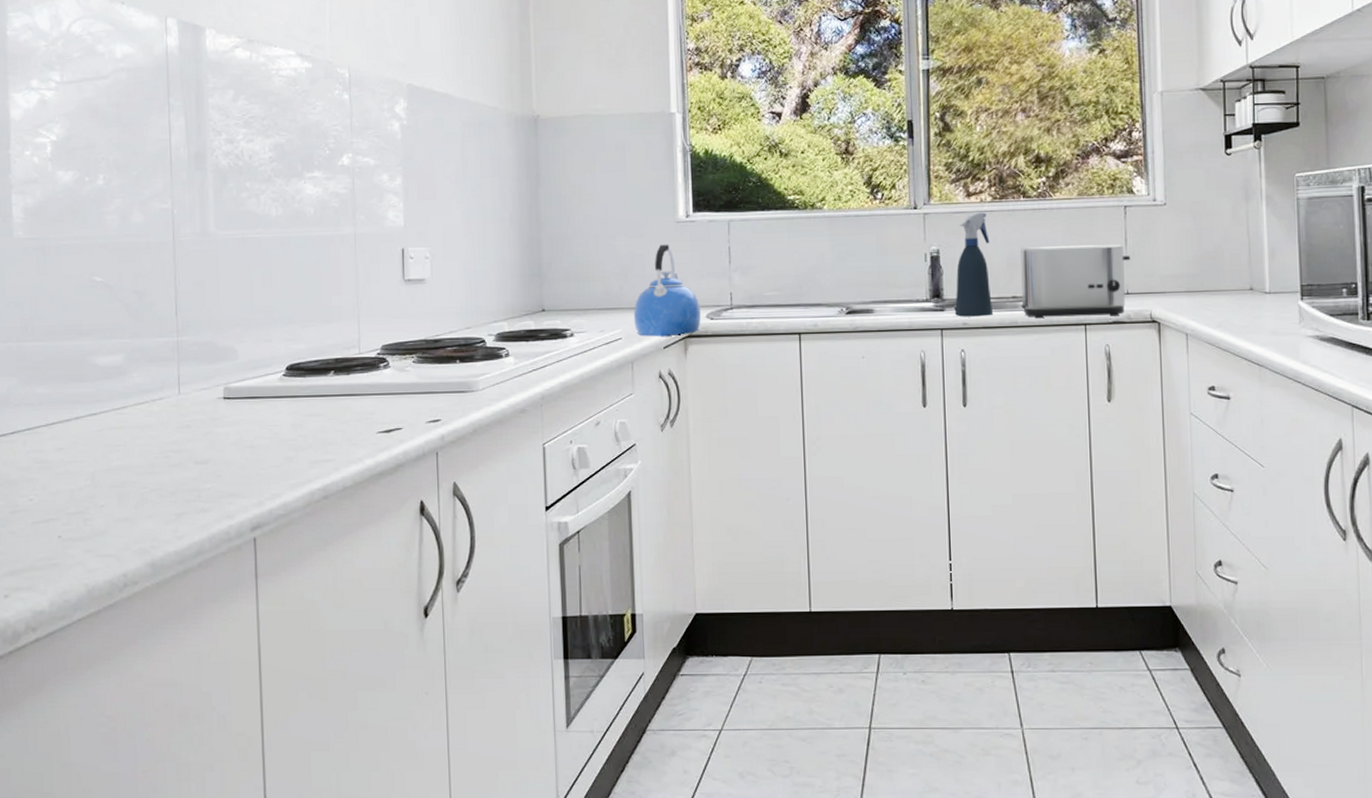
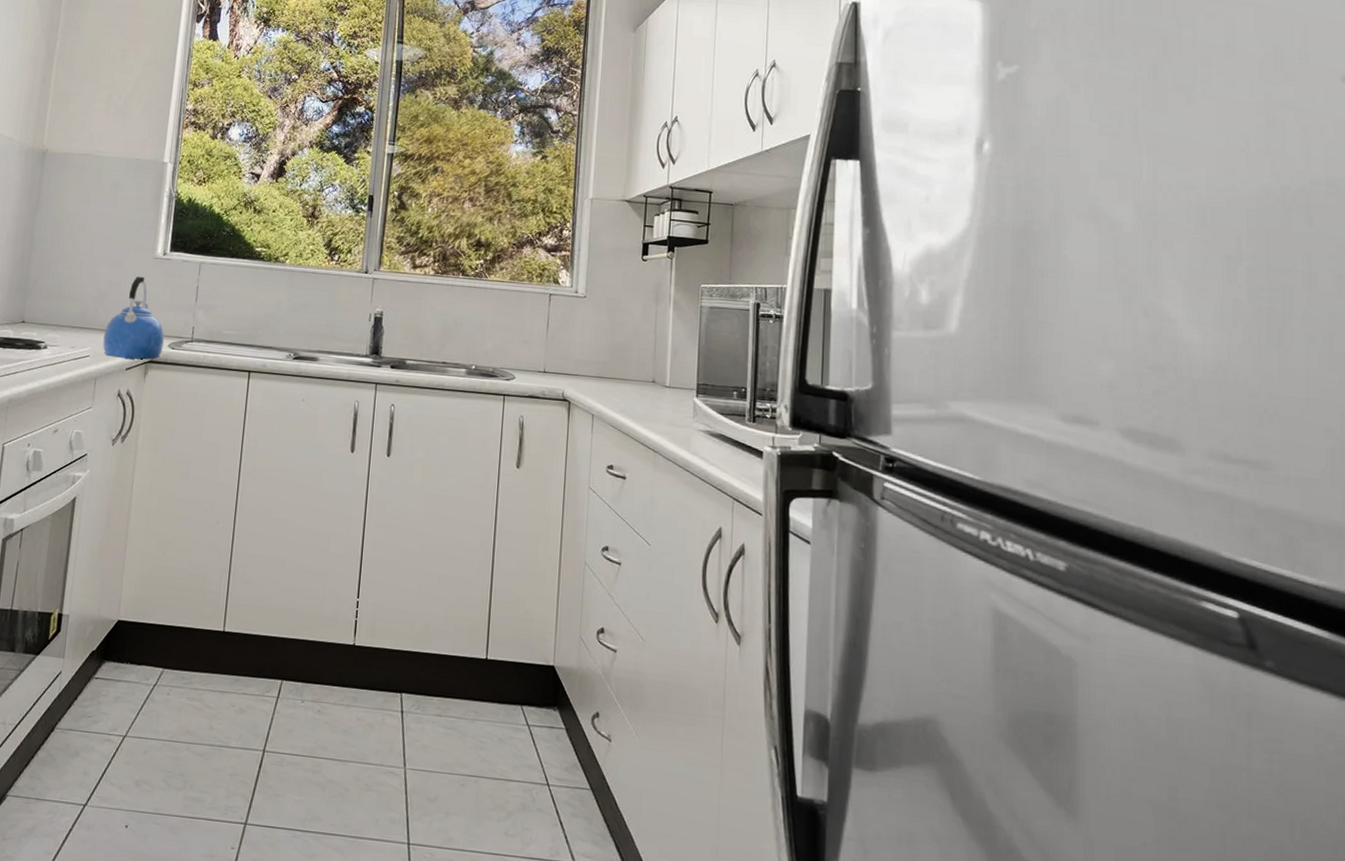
spray bottle: present [955,212,992,317] -> none [390,283,428,377]
toaster: present [1021,244,1131,317] -> none [449,319,551,391]

